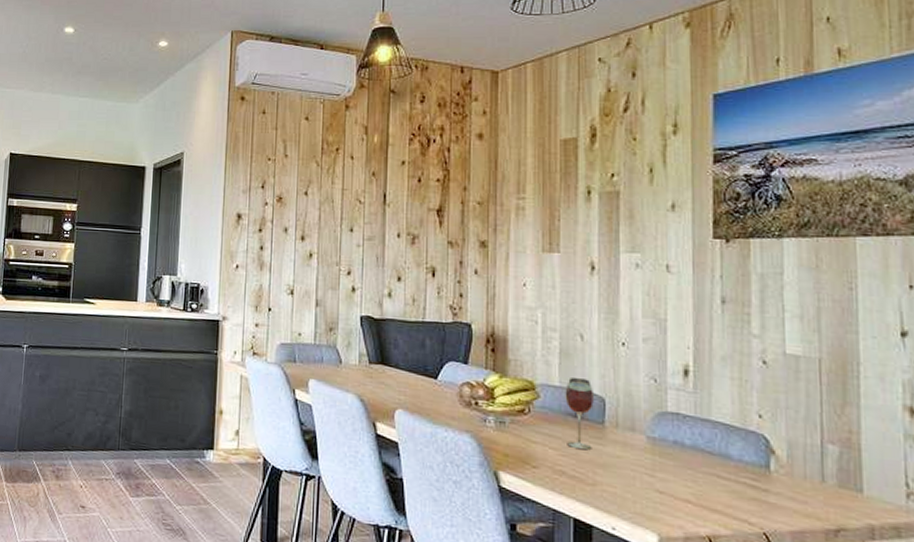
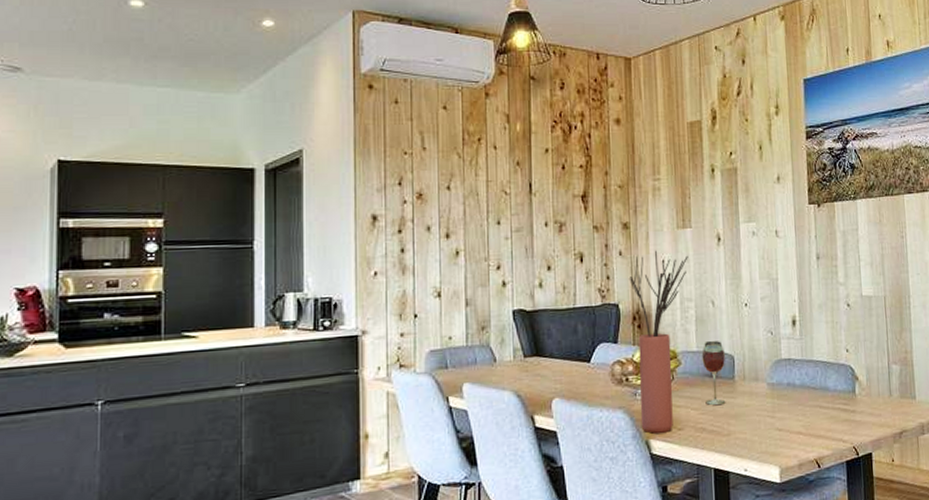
vase: none [484,272,554,468] -> present [629,250,688,434]

